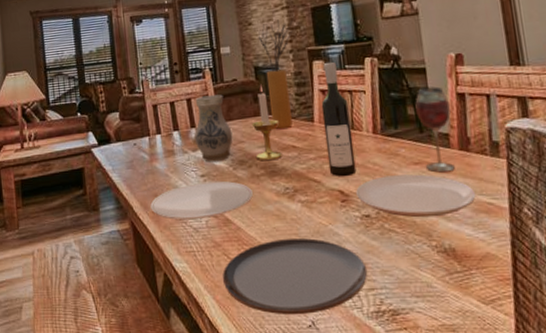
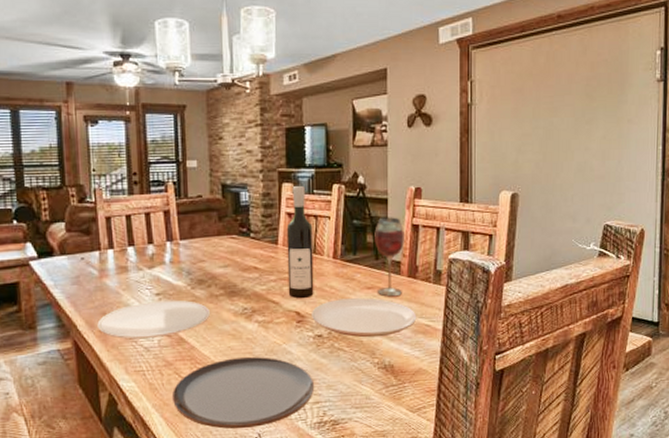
ceramic pitcher: present [195,94,233,163] -> none [152,211,194,281]
candlestick: present [251,85,282,161] -> none [214,204,243,281]
vase: present [258,19,293,130] -> none [228,137,266,251]

